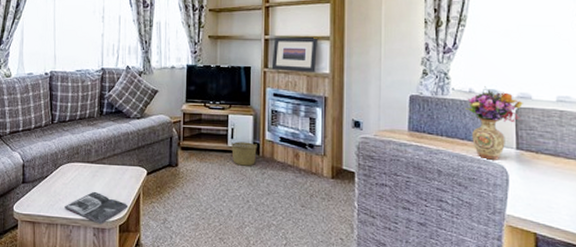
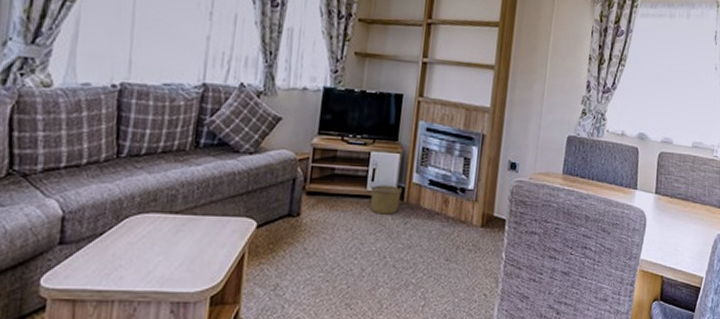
magazine: present [64,191,129,225] -> none [127,252,227,297]
picture frame: present [271,37,317,72] -> none [427,61,481,105]
flower arrangement: present [465,86,523,160] -> none [616,129,665,205]

